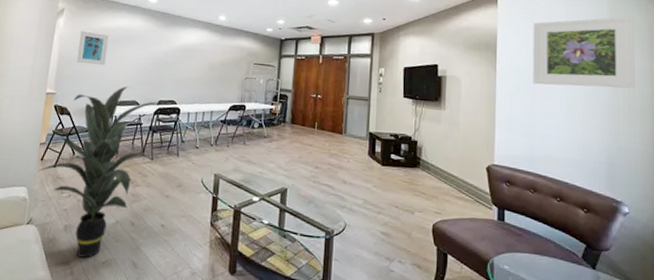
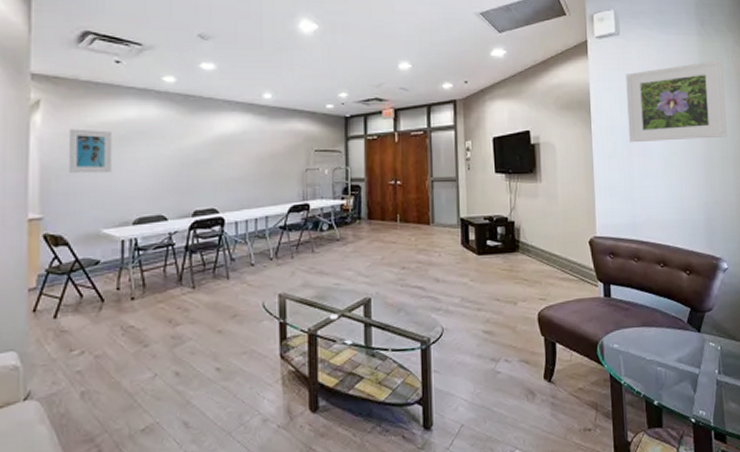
indoor plant: present [39,86,159,258] -> none [32,197,195,430]

